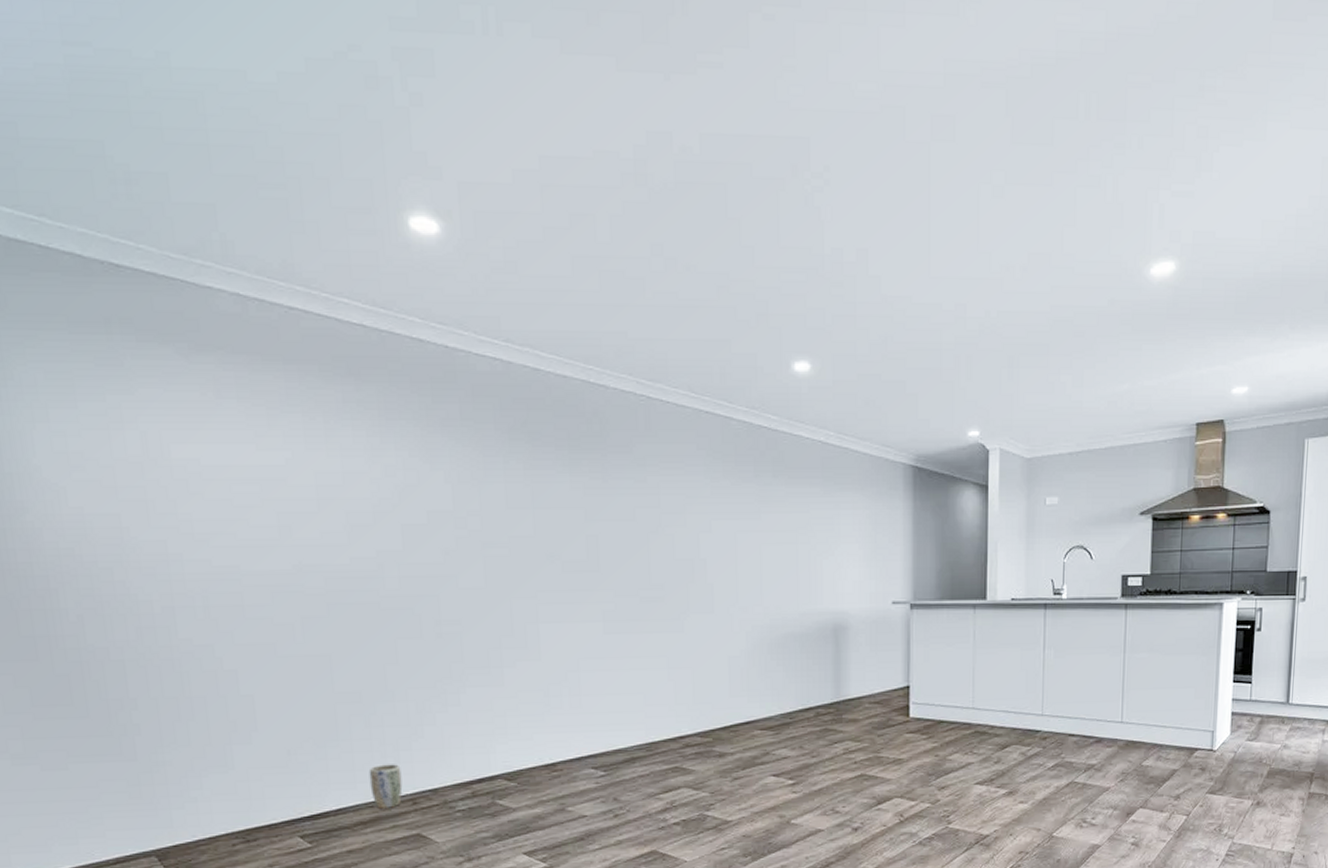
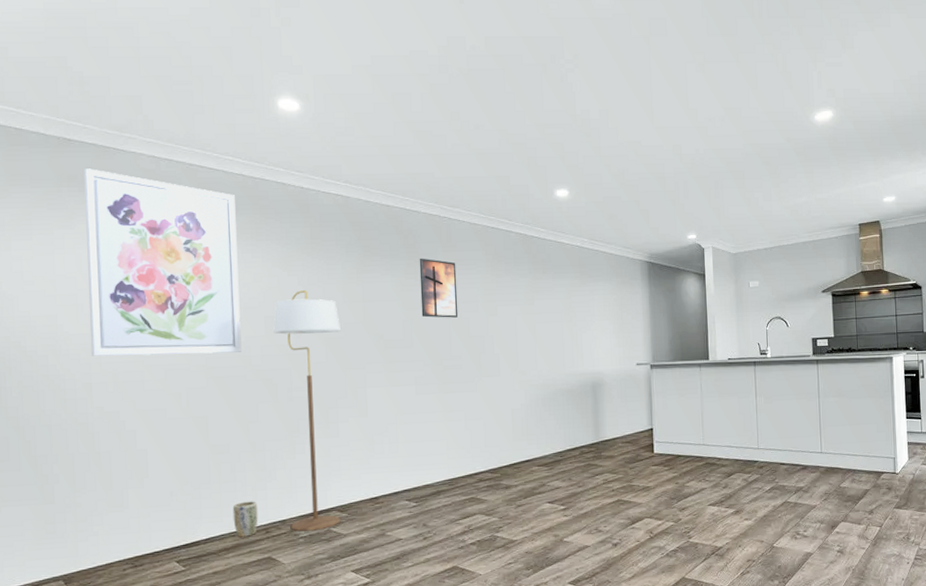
wall art: none [141,309,372,573] -> present [84,168,242,356]
floor lamp: none [413,490,509,804] -> present [273,290,341,532]
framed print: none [607,451,660,534] -> present [419,258,459,318]

